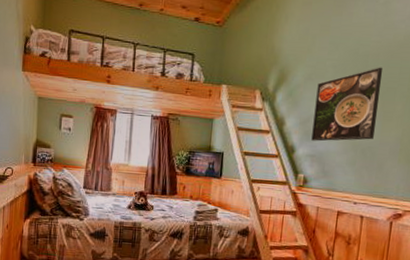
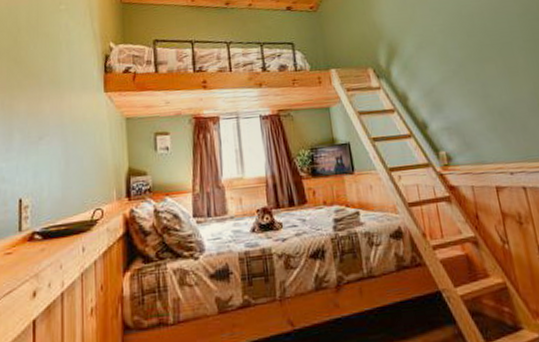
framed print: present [311,67,384,142] -> none [430,24,507,112]

